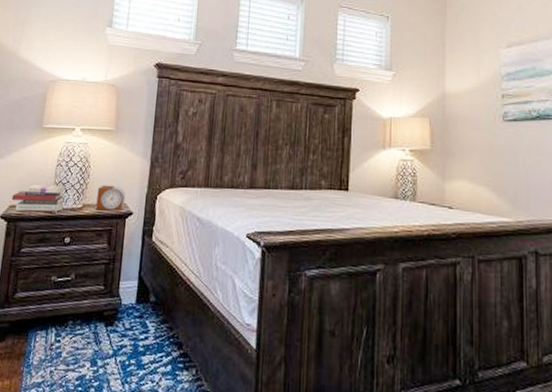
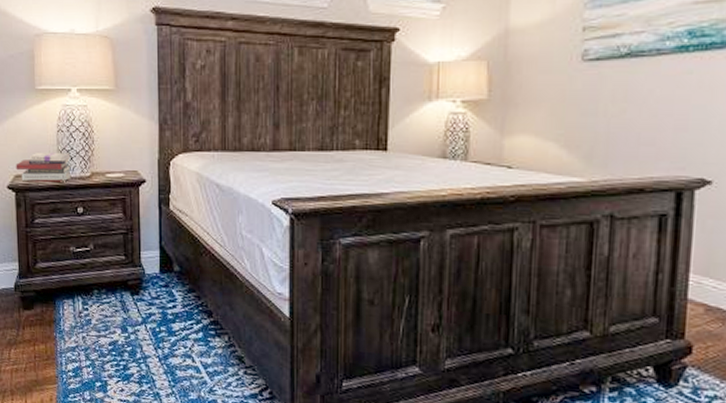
alarm clock: present [96,185,126,212] -> none [105,151,136,179]

